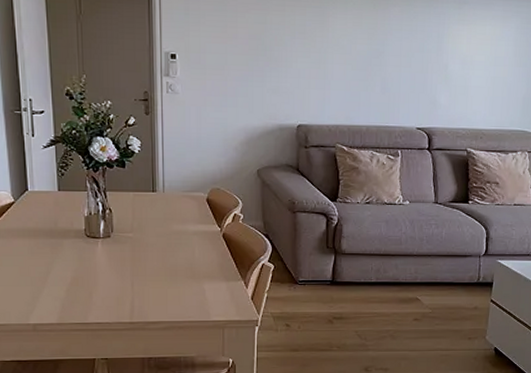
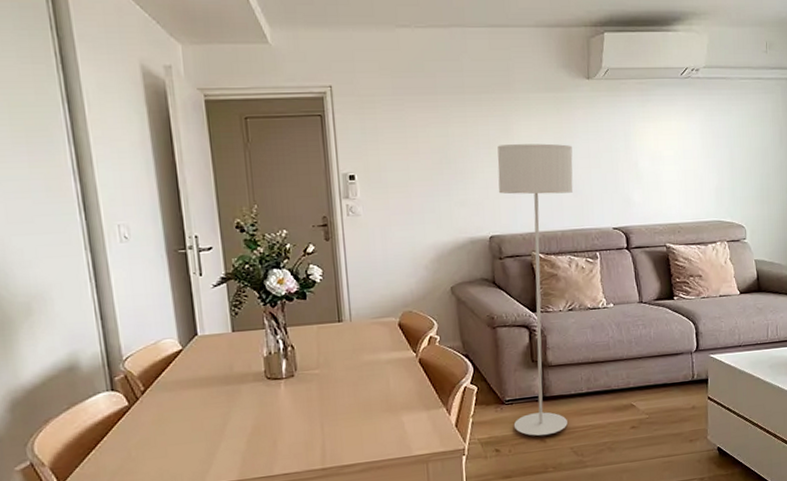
floor lamp: none [304,36,385,317] -> present [497,143,573,436]

